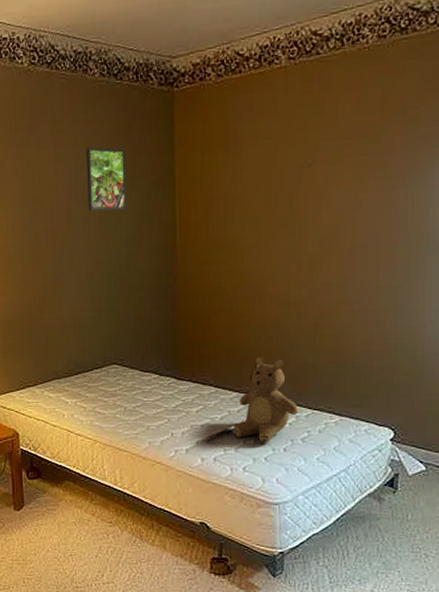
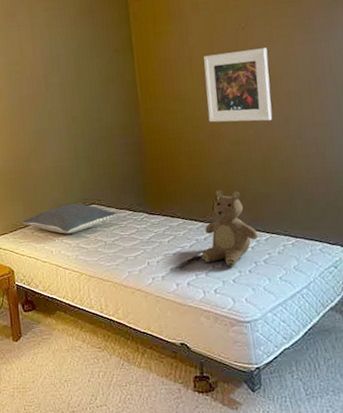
pillow: none [31,362,141,396] -> present [22,203,117,234]
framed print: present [86,147,127,212] -> none [58,26,95,78]
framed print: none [256,192,334,280] -> present [204,47,272,123]

